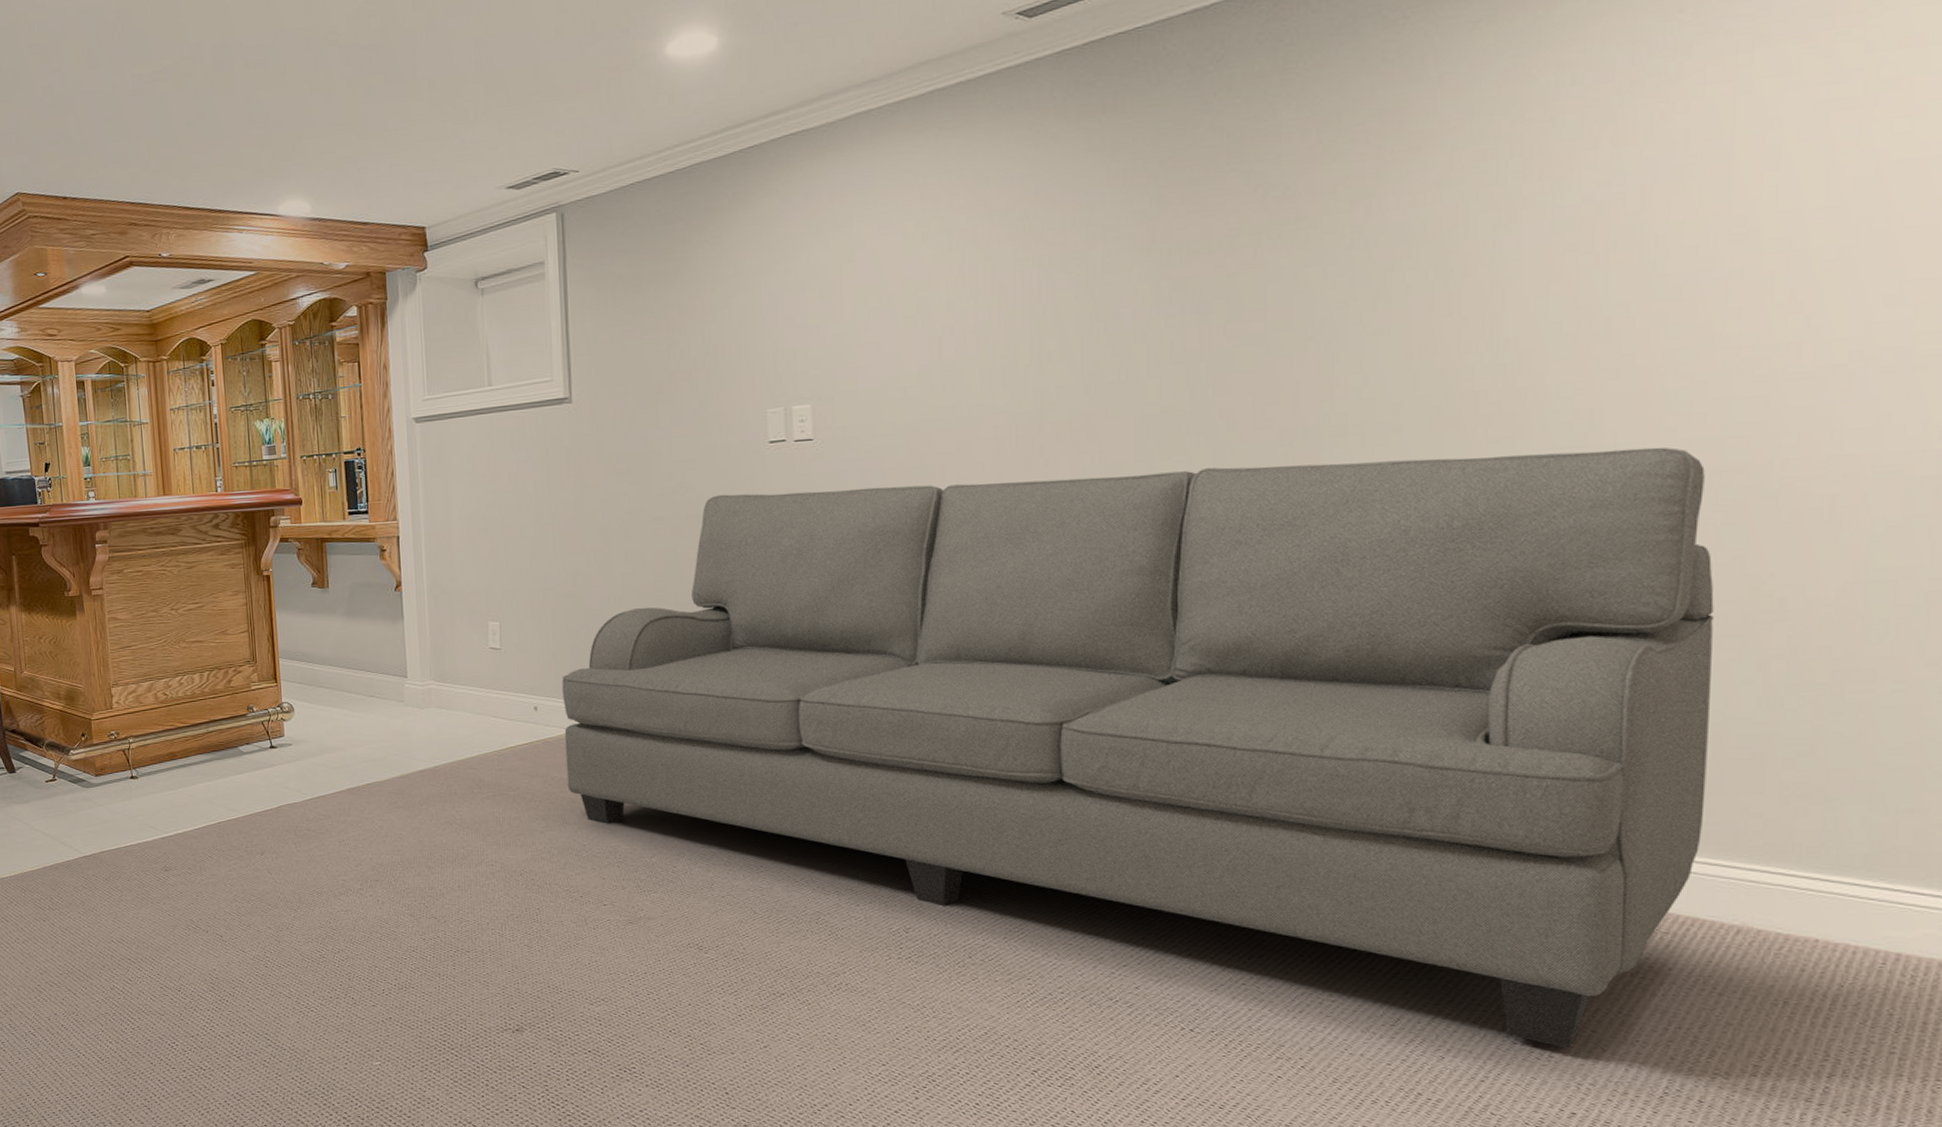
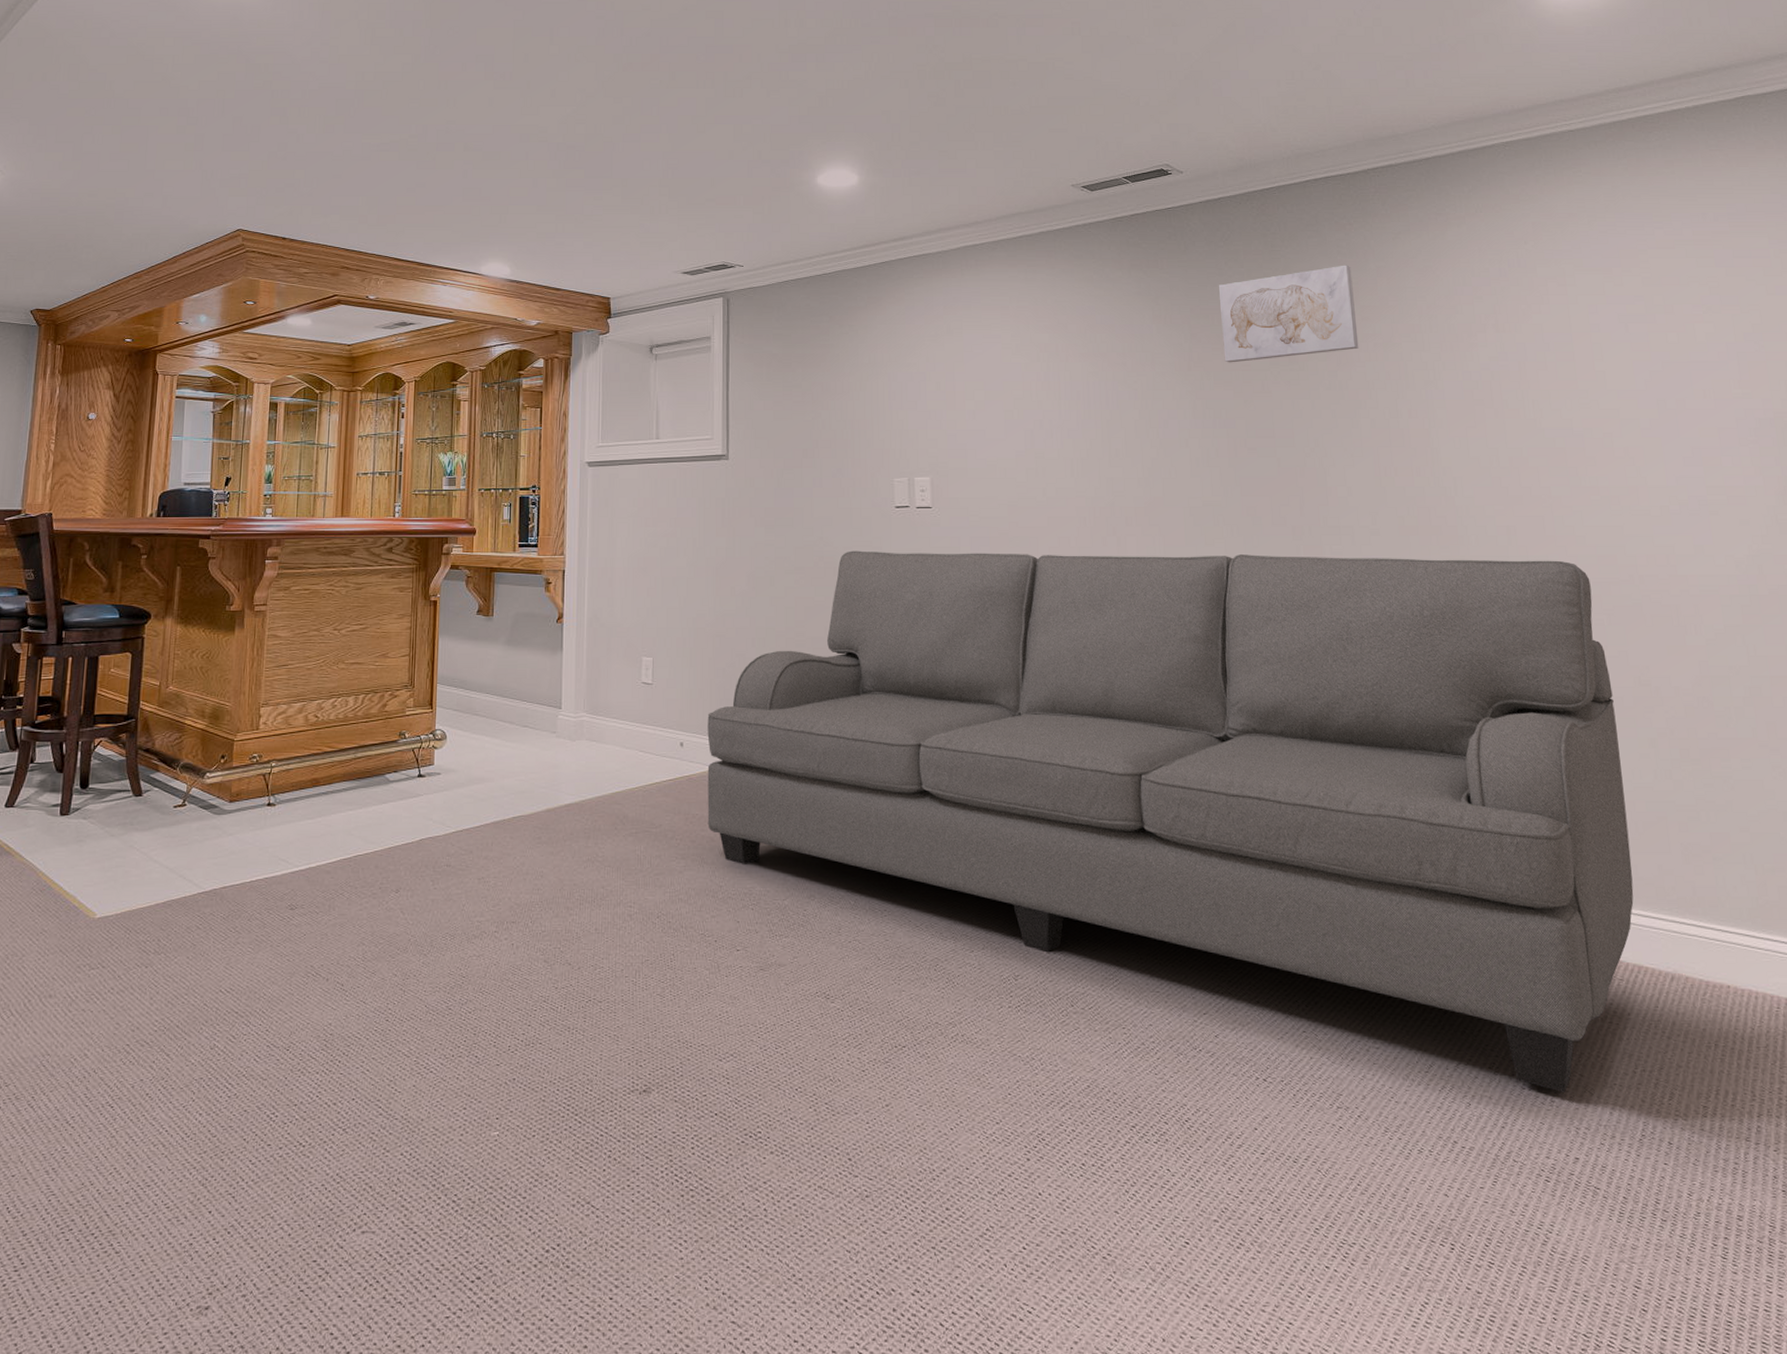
wall art: none [1201,76,1400,229] -> present [1218,265,1359,363]

